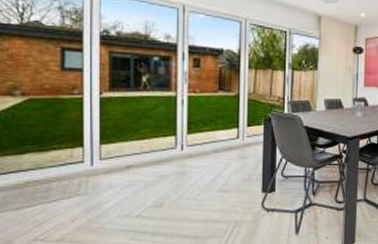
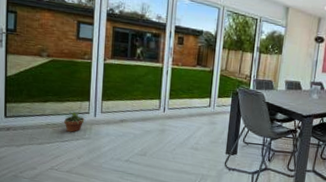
potted plant: none [46,159,81,189] -> present [62,110,87,132]

